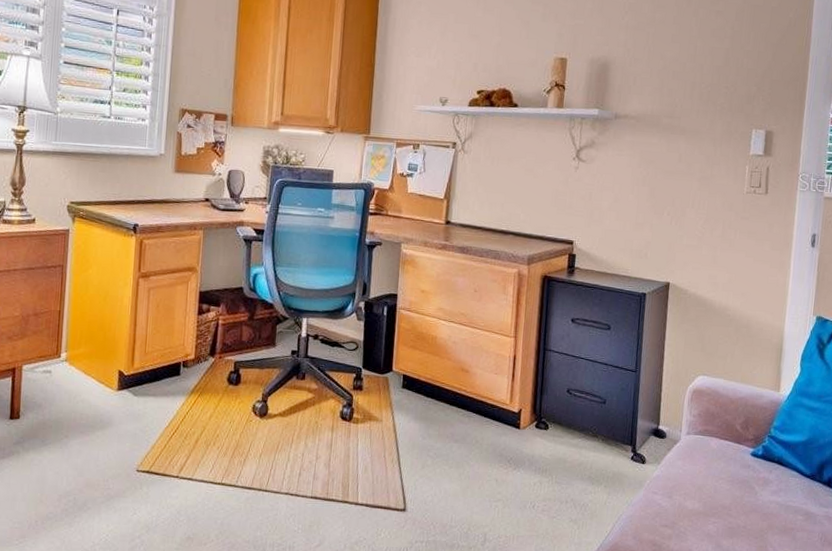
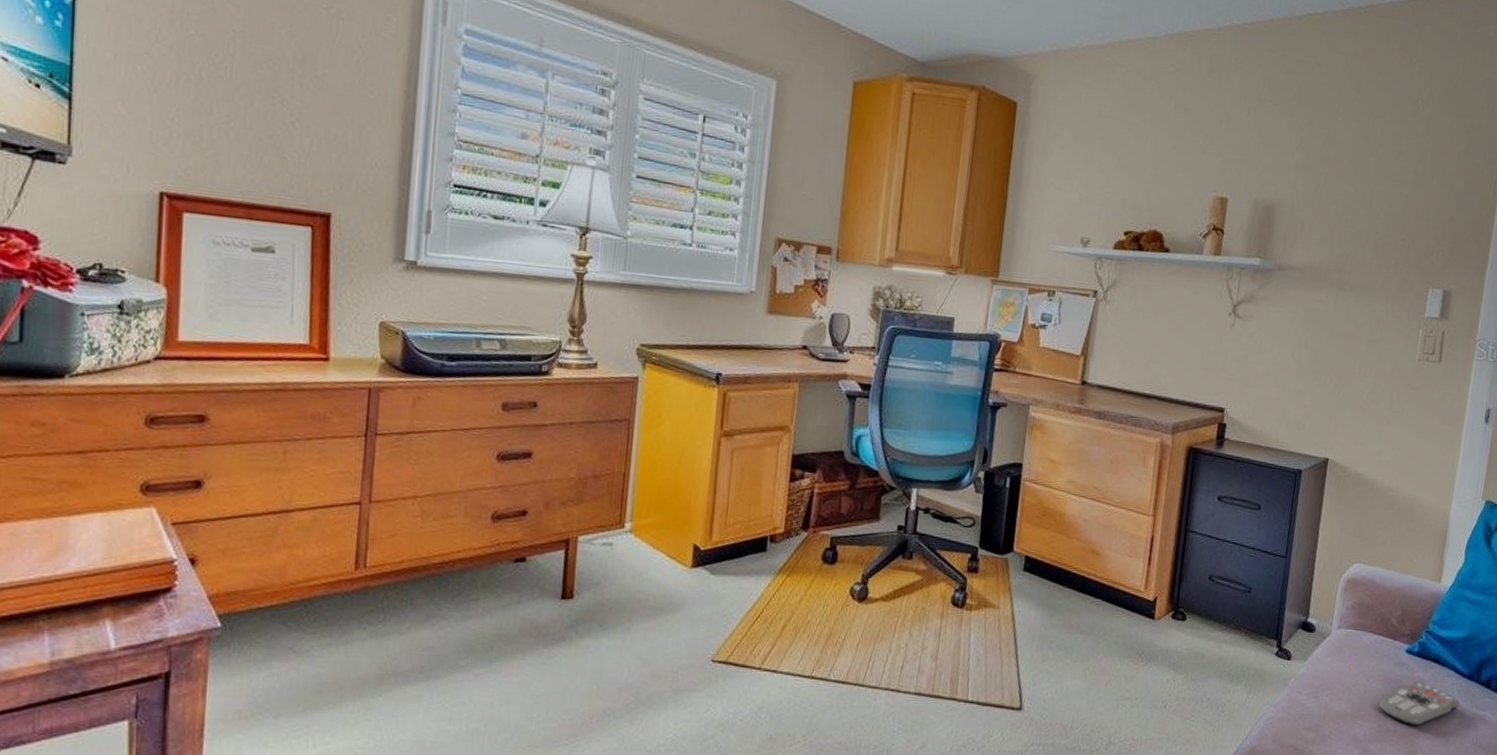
remote control: none [728,481,804,523] -> present [1379,680,1460,726]

